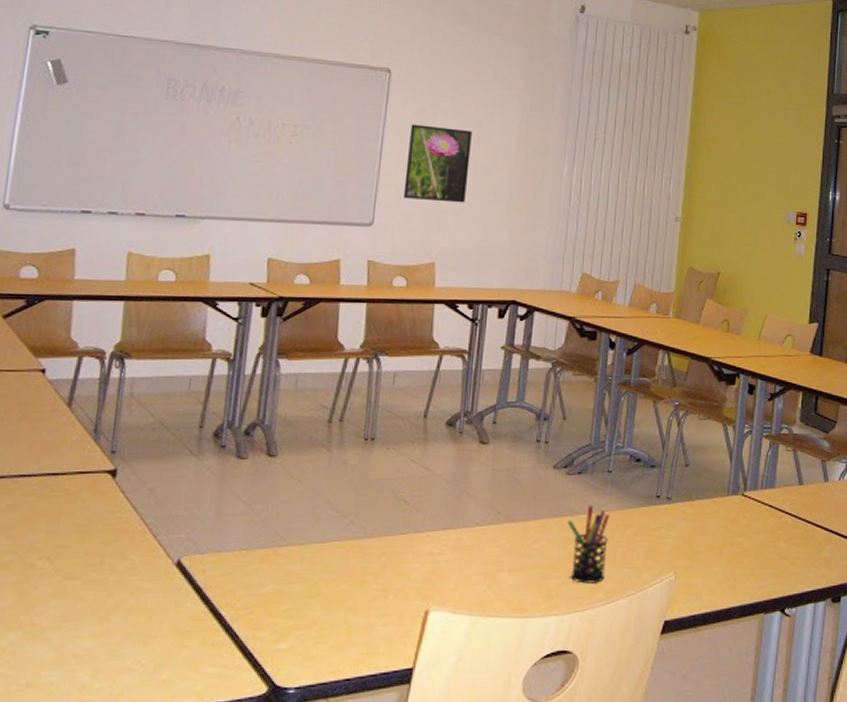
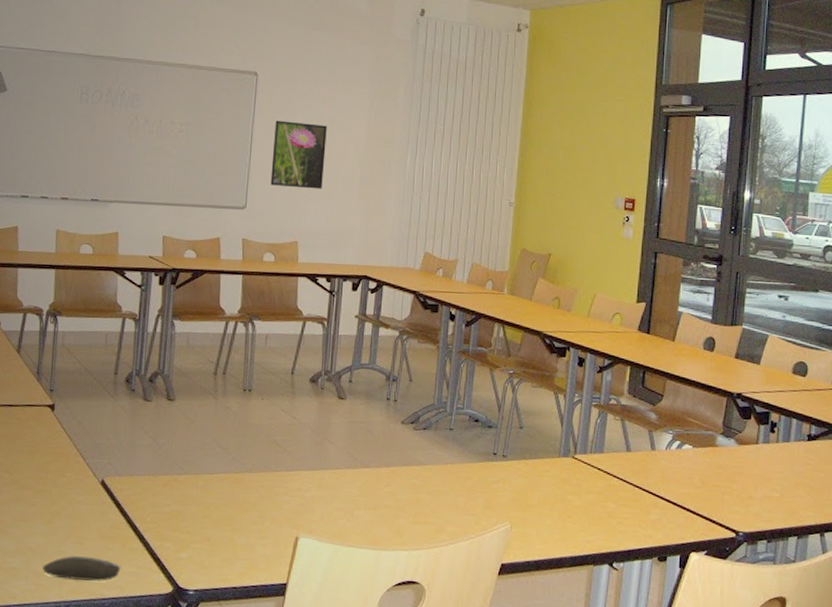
computer mouse: none [92,659,200,692] -> present [43,556,121,581]
pen holder: present [567,505,609,584] -> none [414,457,451,526]

